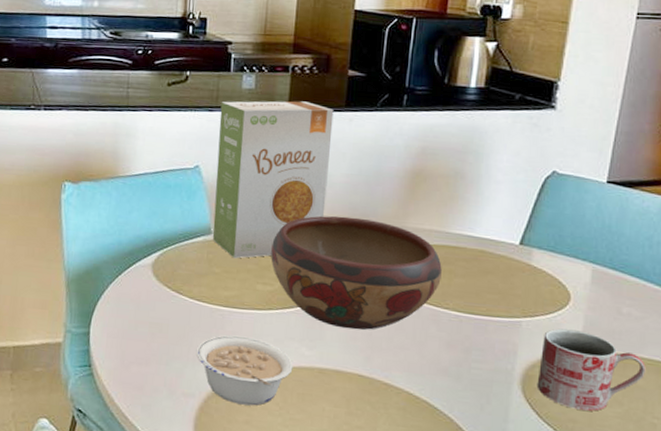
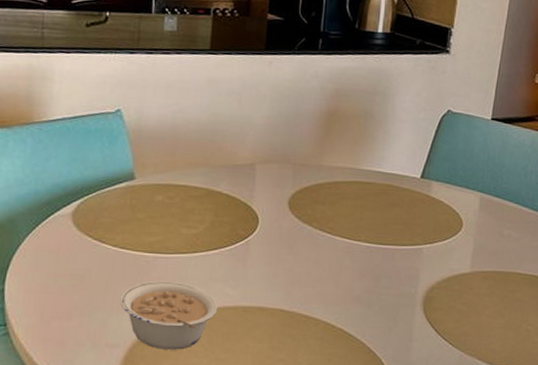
food box: present [212,101,334,259] -> none [135,43,254,203]
decorative bowl: present [271,215,442,330] -> none [195,157,355,267]
mug: present [537,328,646,411] -> none [436,252,522,324]

